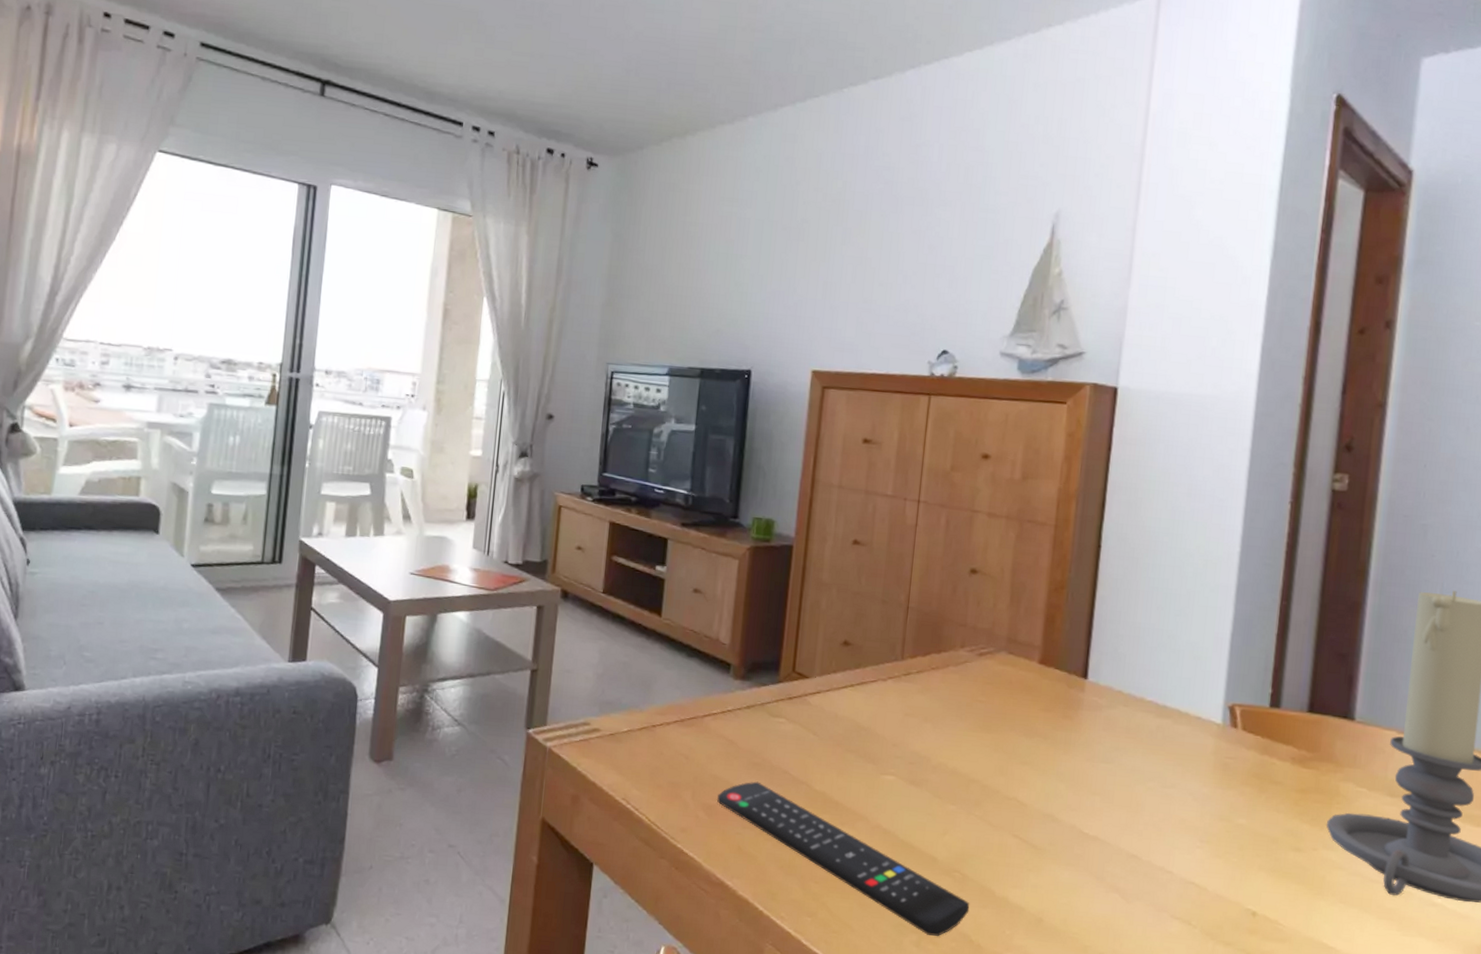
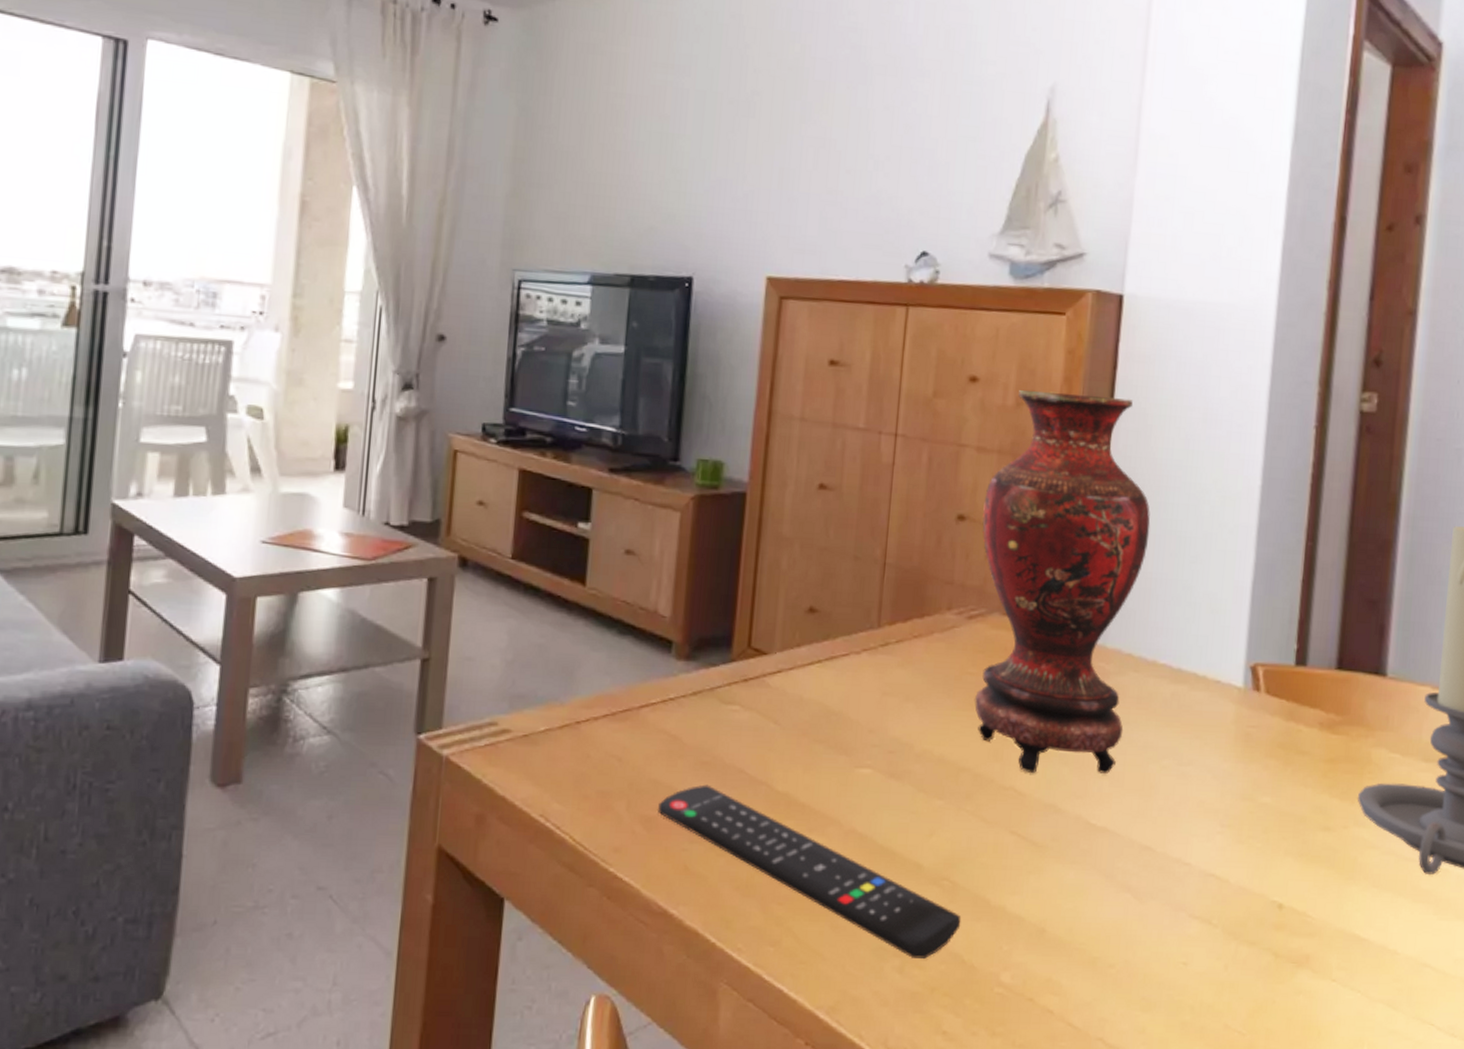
vase: none [983,466,1140,792] -> present [974,389,1151,775]

